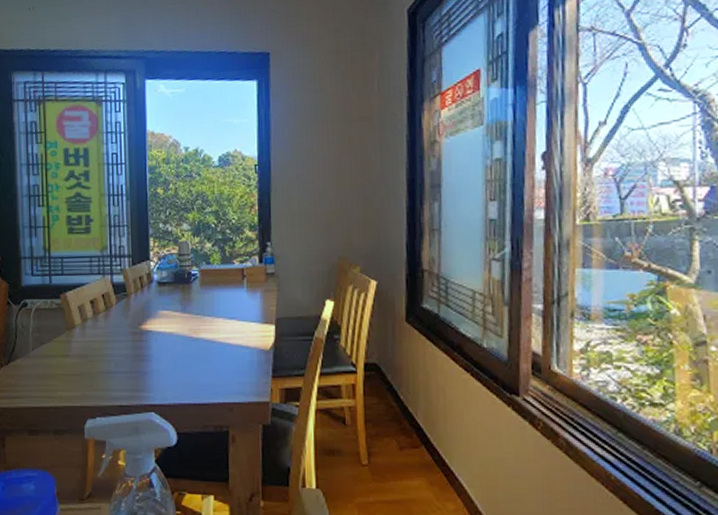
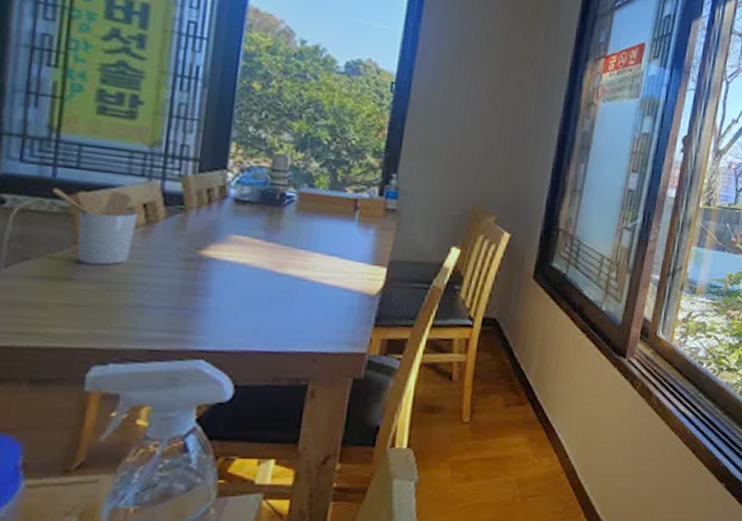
utensil holder: none [50,287,101,343] -> present [52,187,139,265]

